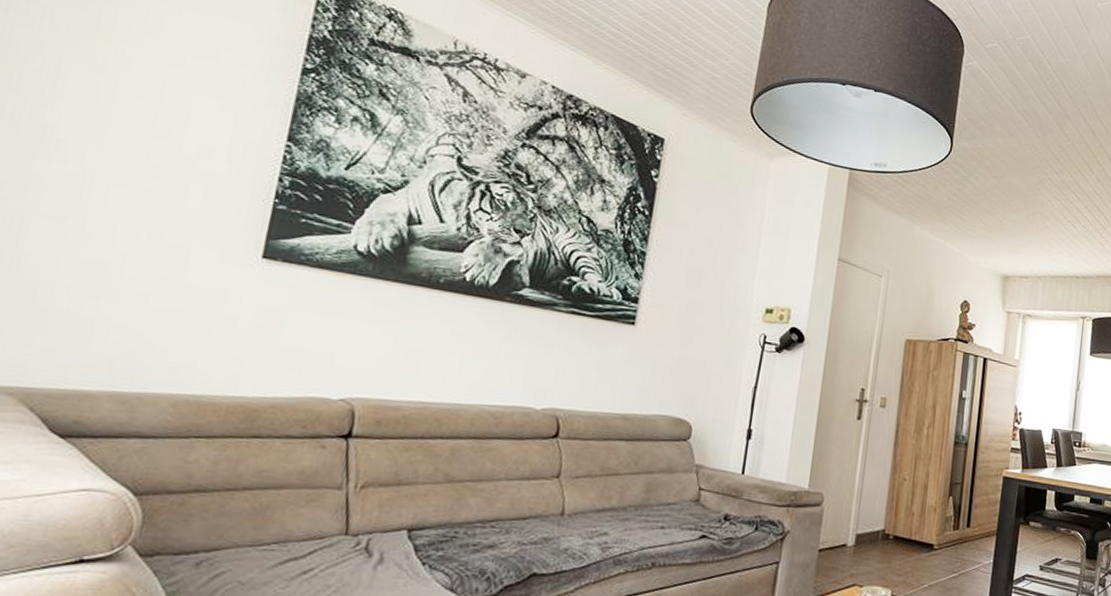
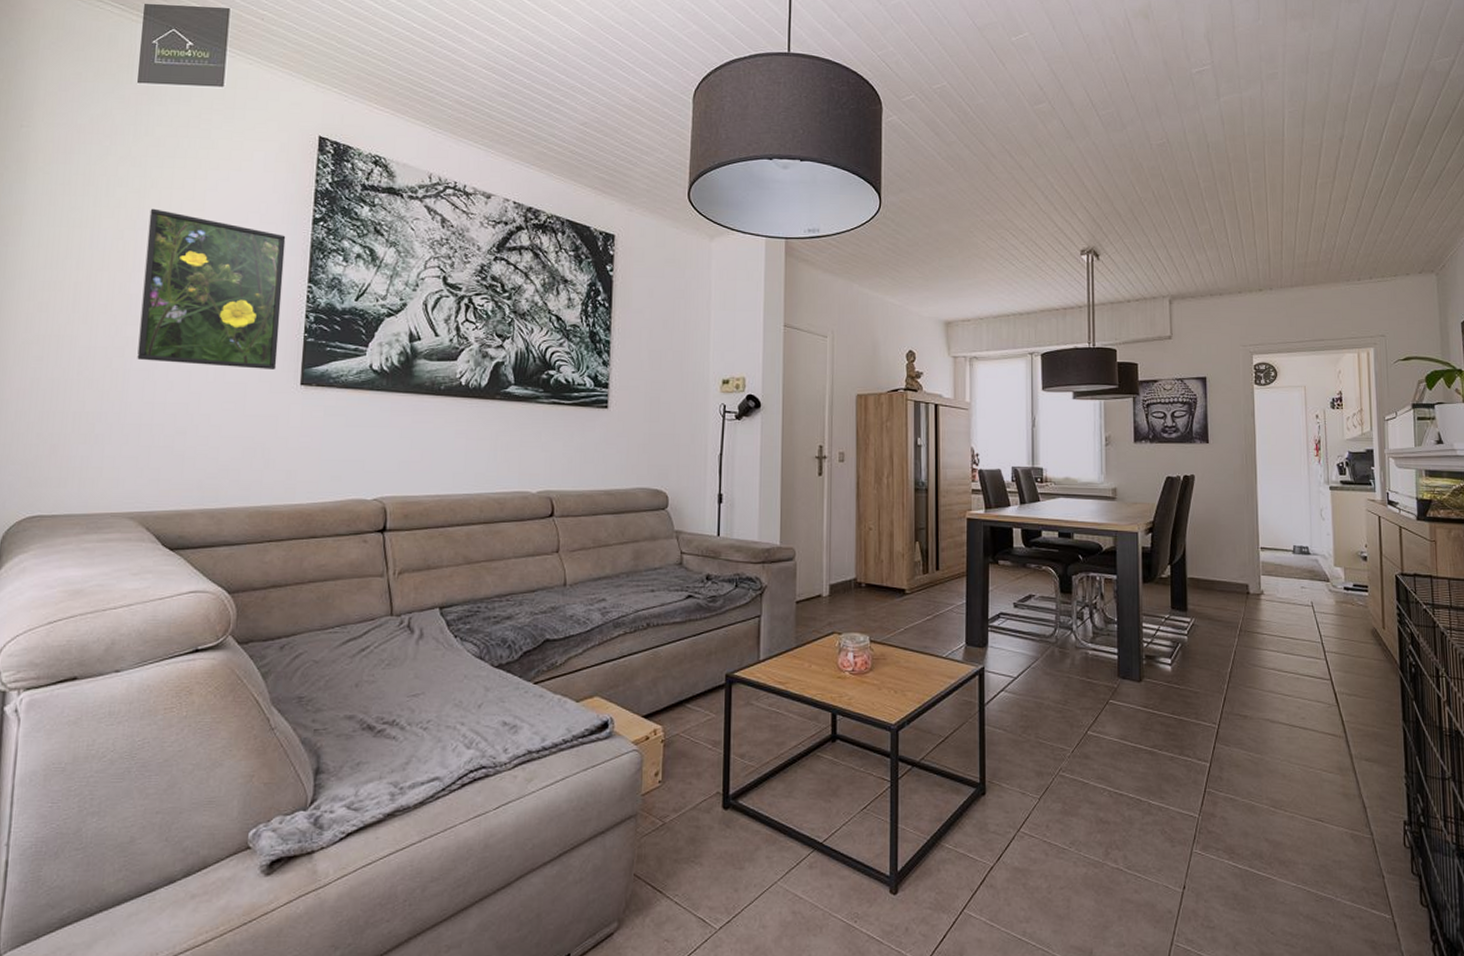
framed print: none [43,24,265,236] -> present [137,208,286,369]

